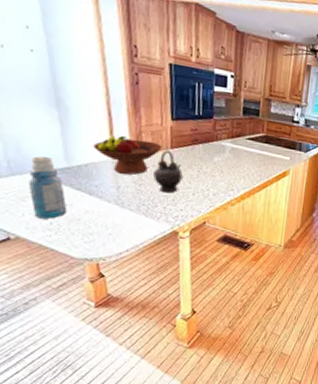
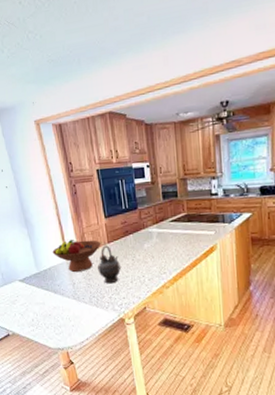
bottle: present [28,156,67,219] -> none [15,267,42,317]

